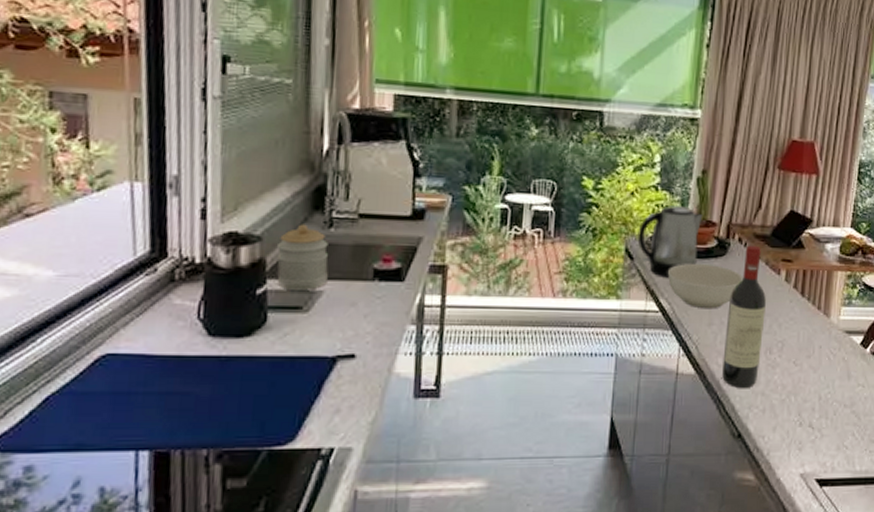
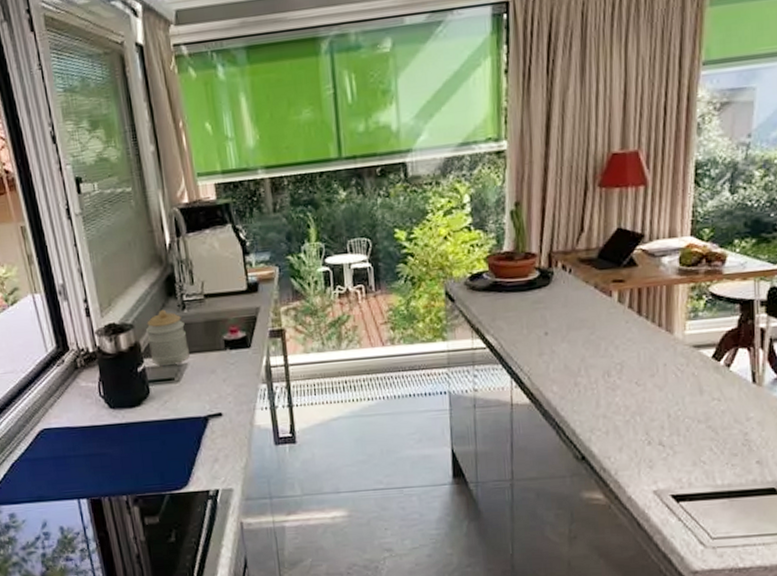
kettle: present [637,205,703,278] -> none [455,242,521,315]
bowl: present [667,263,744,309] -> none [490,296,572,341]
wine bottle: present [722,245,767,388] -> none [557,270,600,413]

